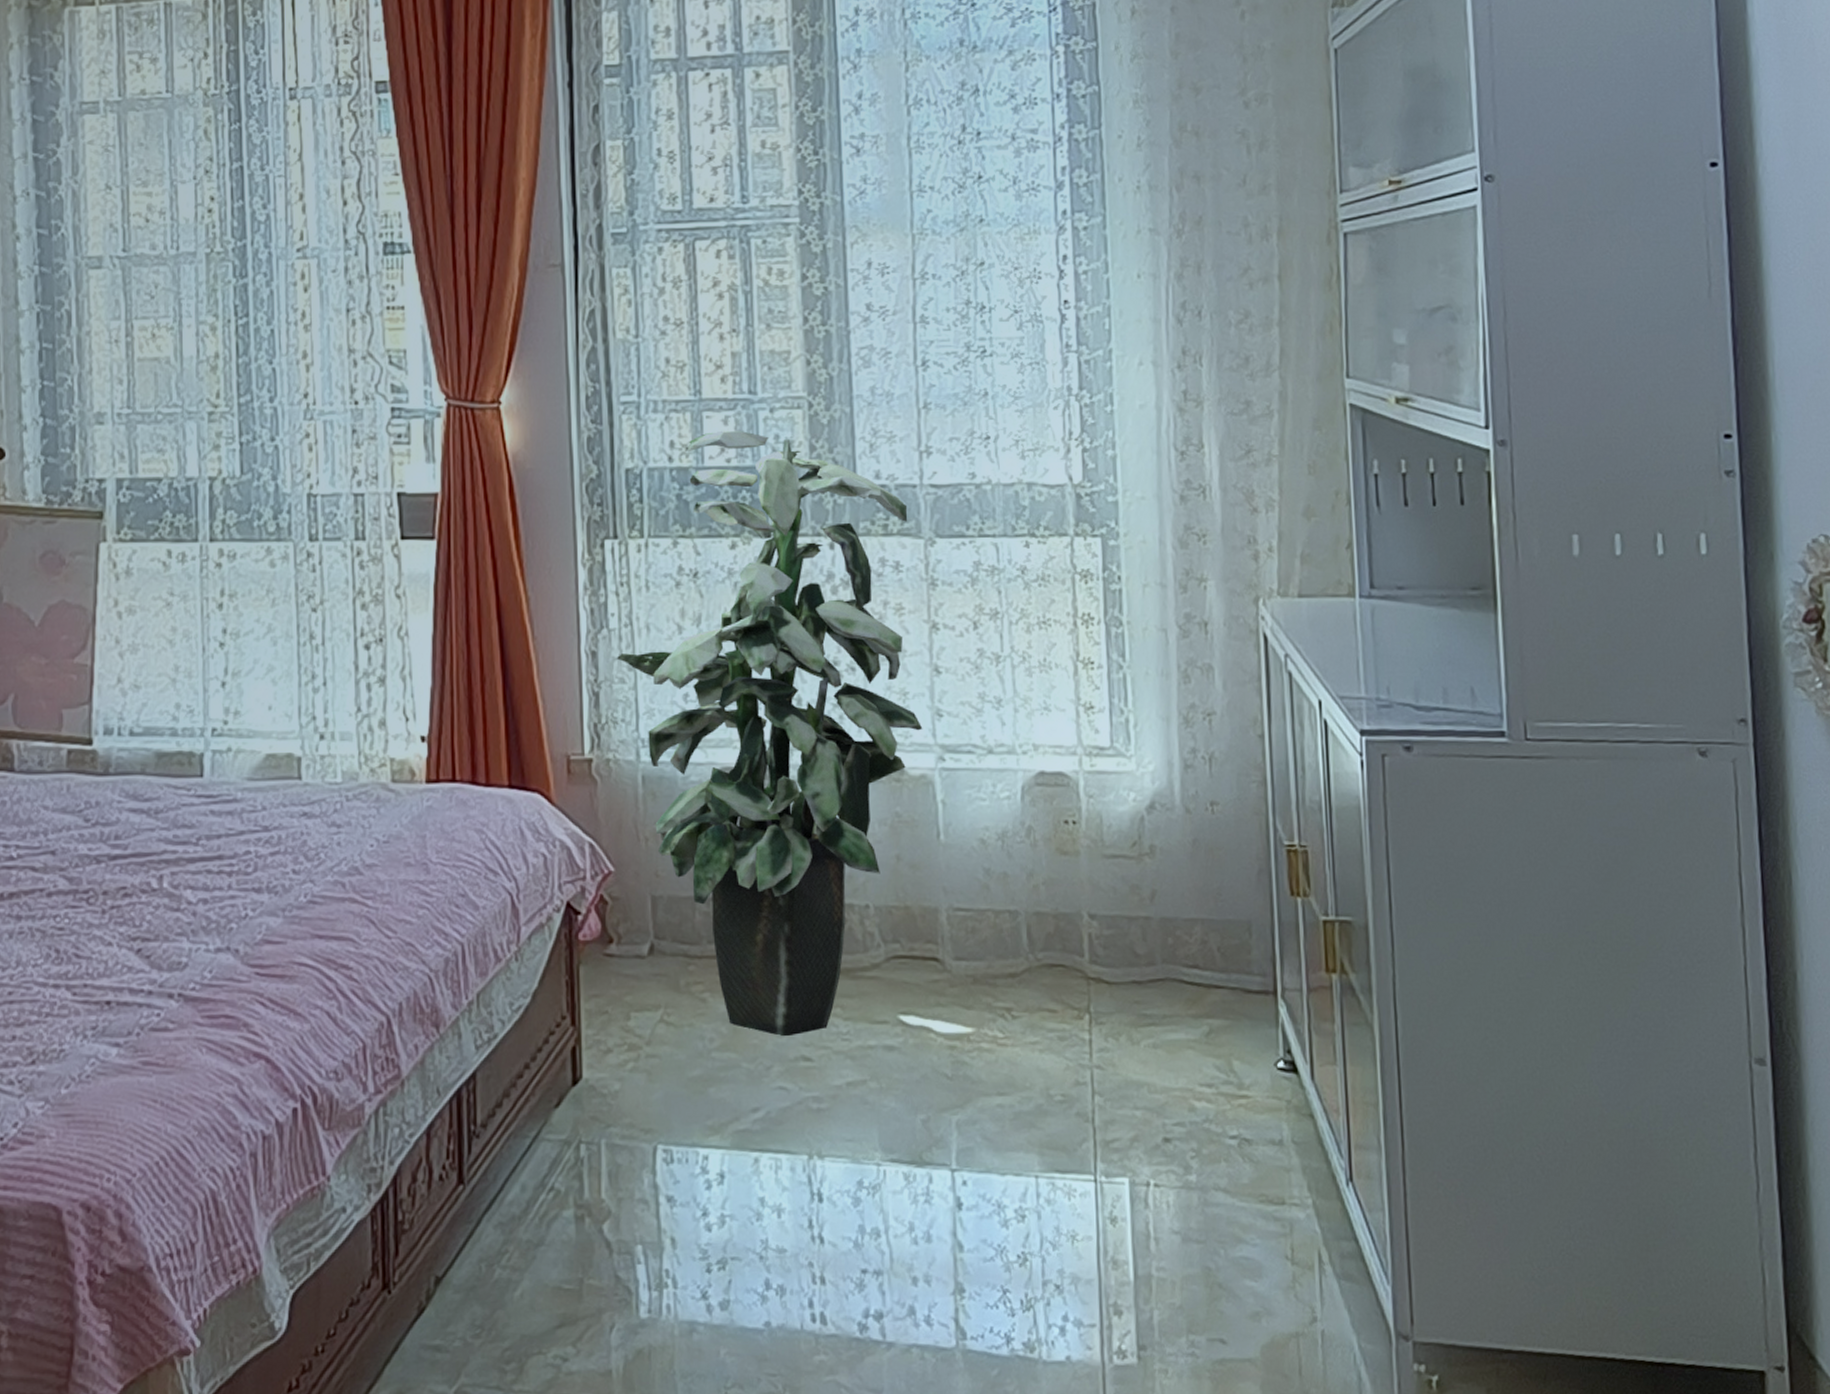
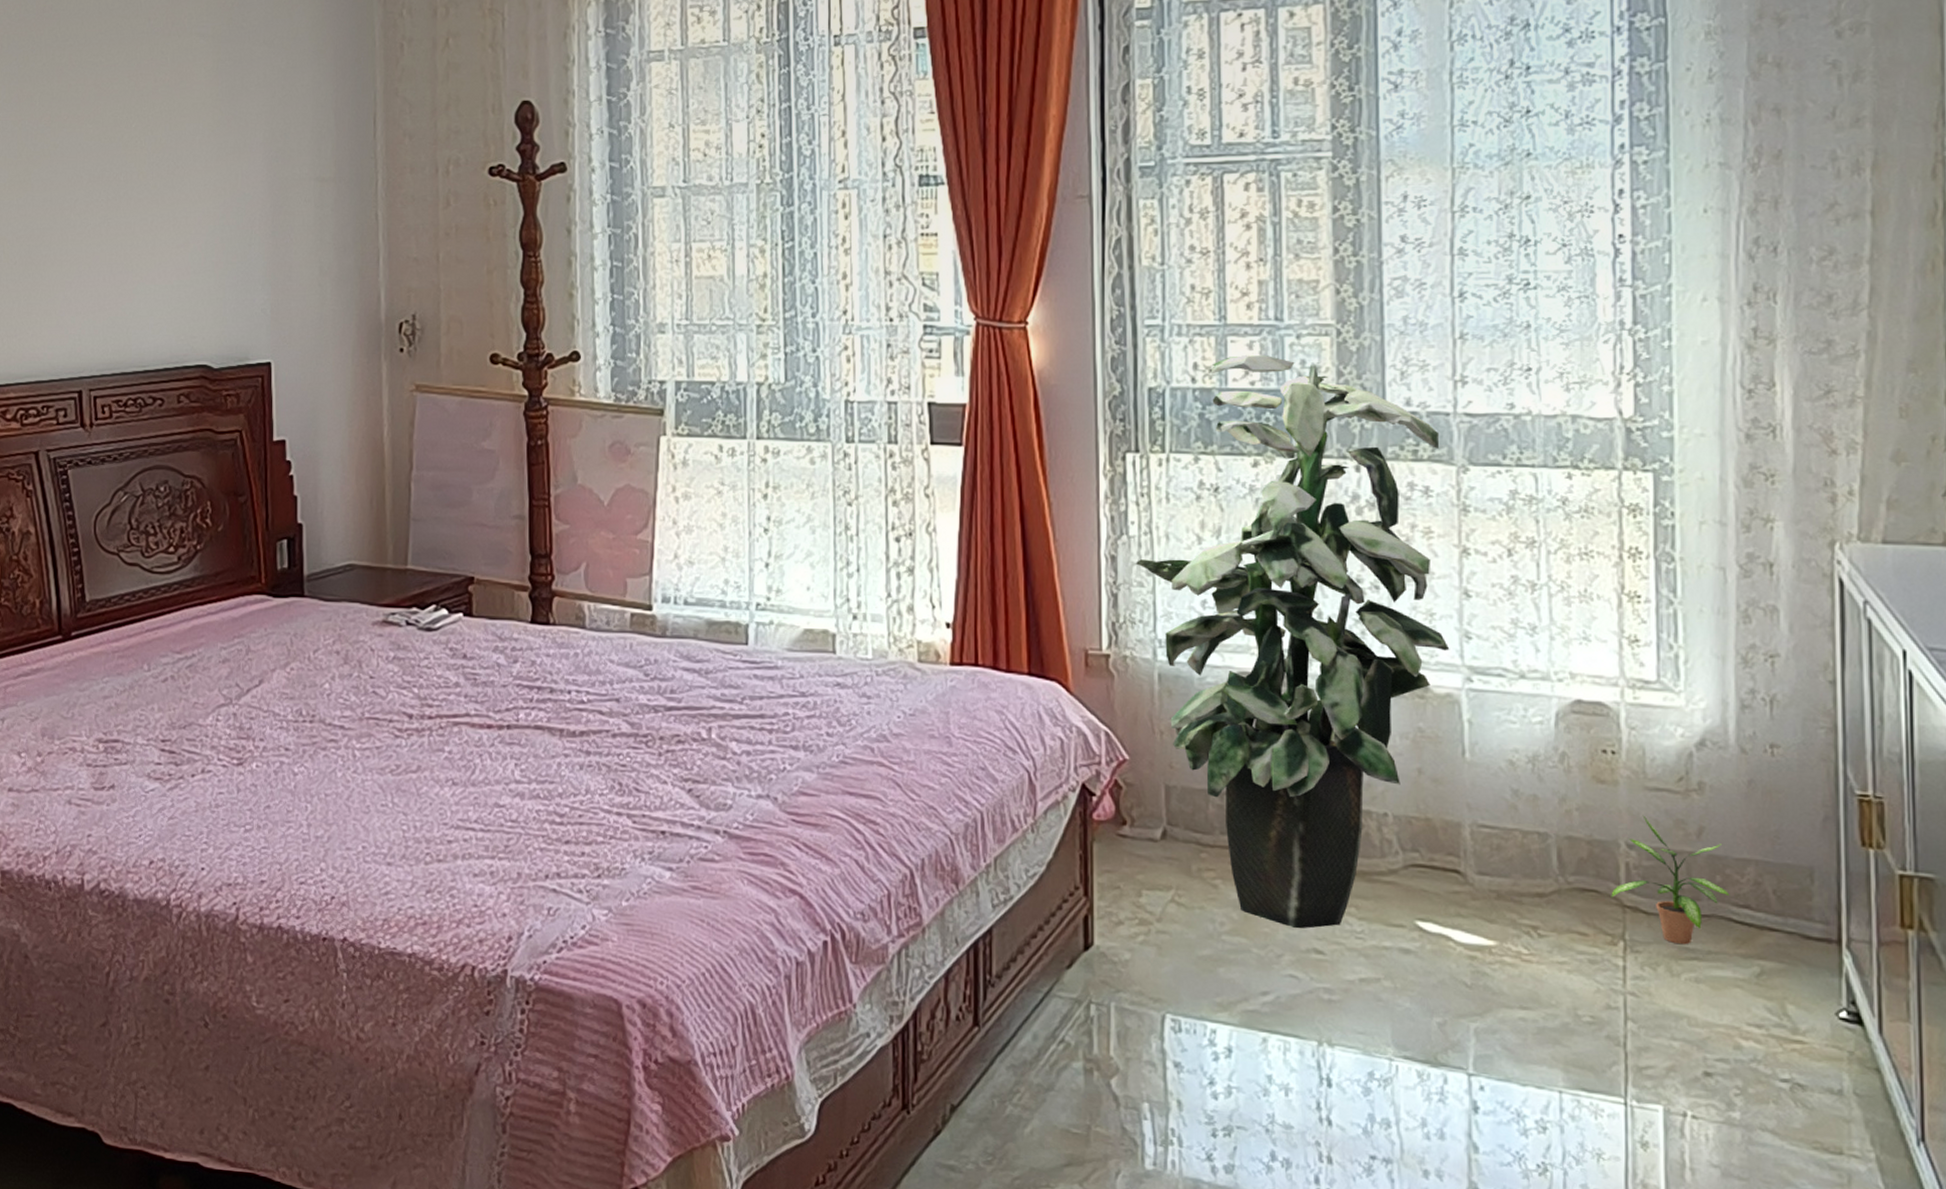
potted plant: none [1076,883,1181,1012] -> present [1611,815,1730,945]

